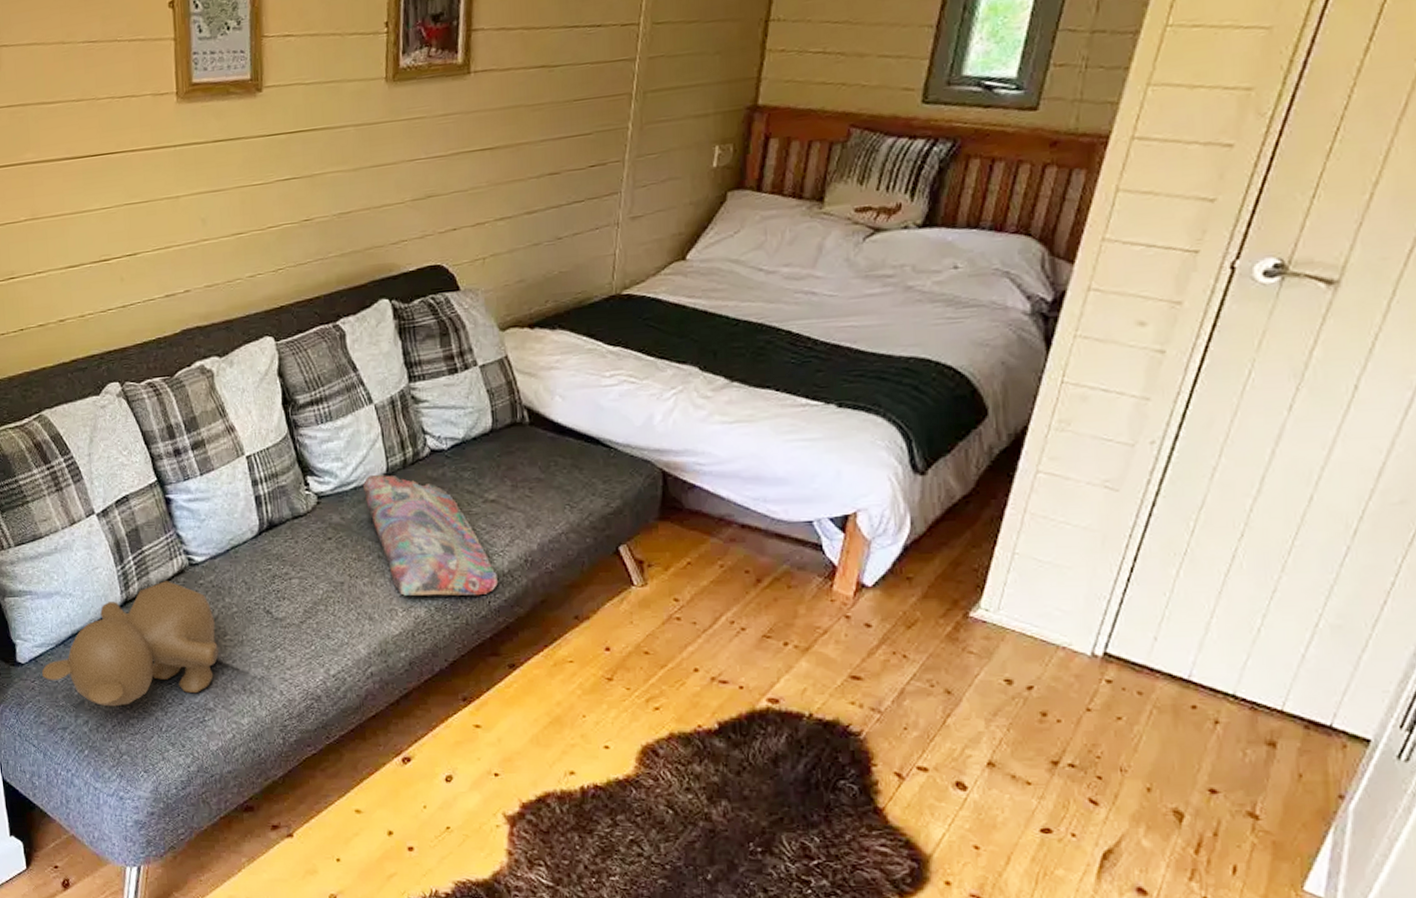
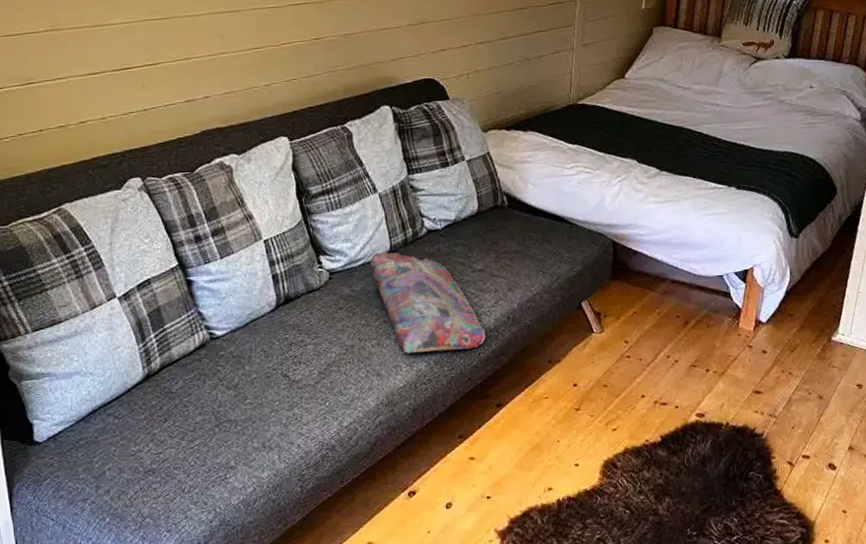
teddy bear: present [42,581,219,707] -> none [61,354,240,475]

